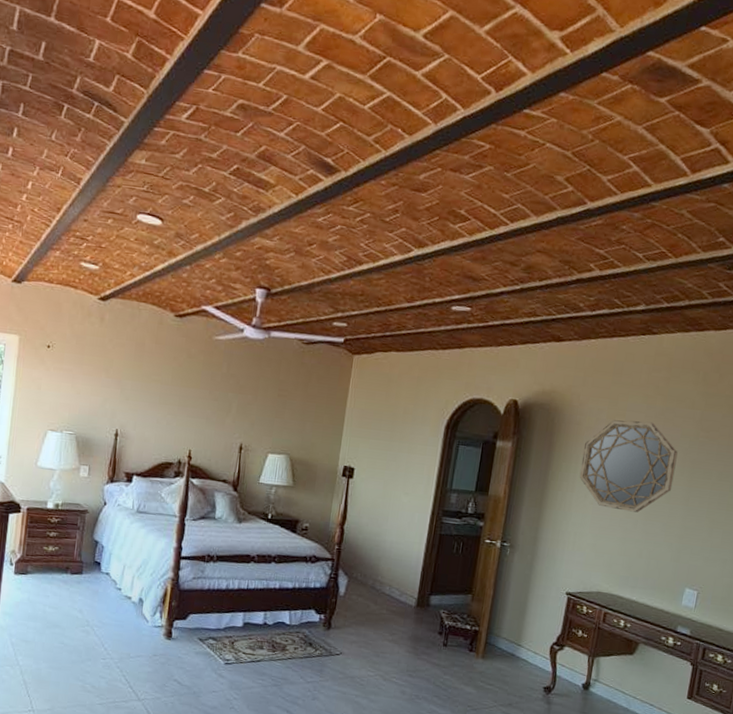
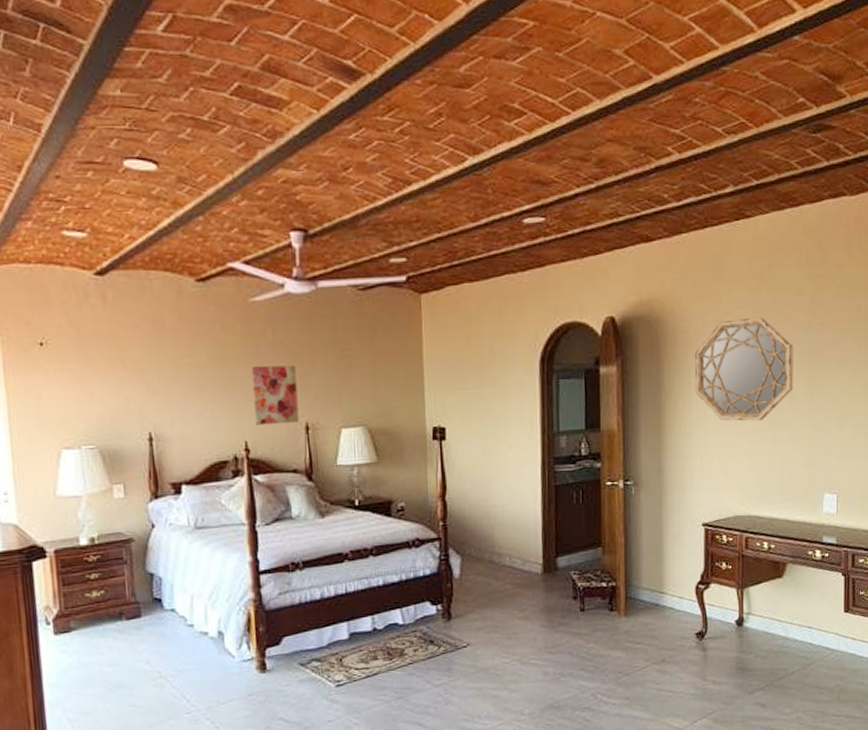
wall art: none [200,391,241,443] -> present [251,365,299,426]

